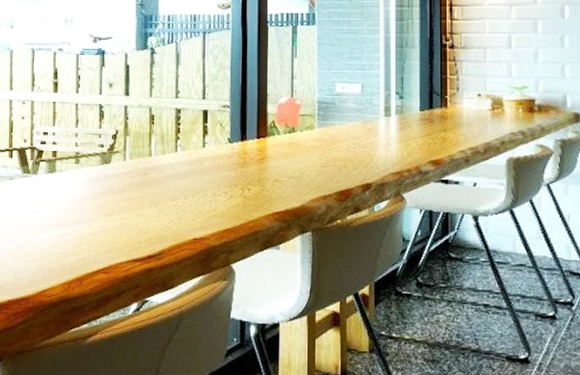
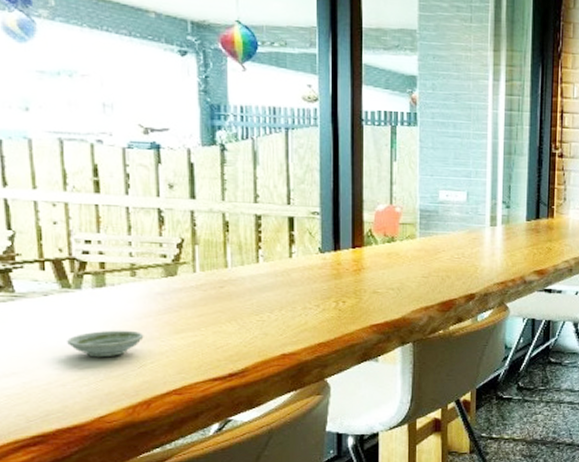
saucer: none [23,211,82,236] -> present [67,330,144,358]

